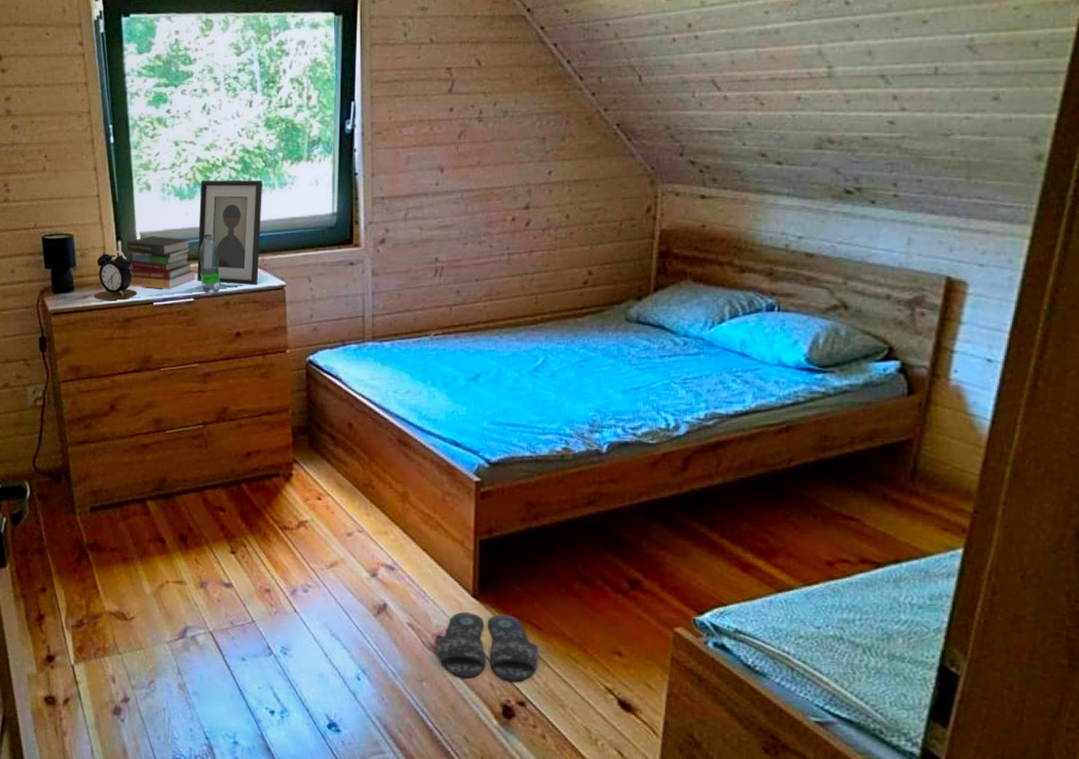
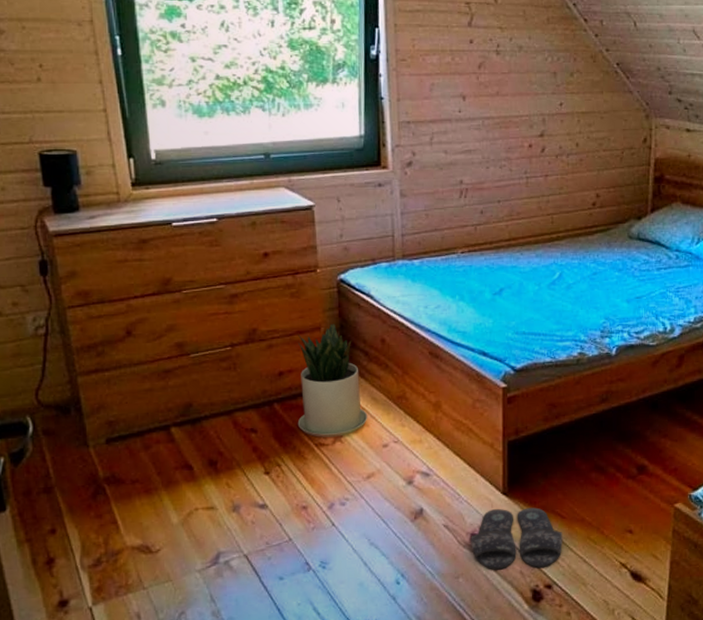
alarm clock: present [93,250,137,301] -> none [102,167,153,222]
books: present [127,235,196,290] -> none [140,153,219,210]
picture frame: present [197,180,263,286] -> none [219,98,288,206]
bottle: present [199,233,221,294] -> none [222,152,246,214]
planter: none [263,406,333,521] -> present [297,324,368,437]

